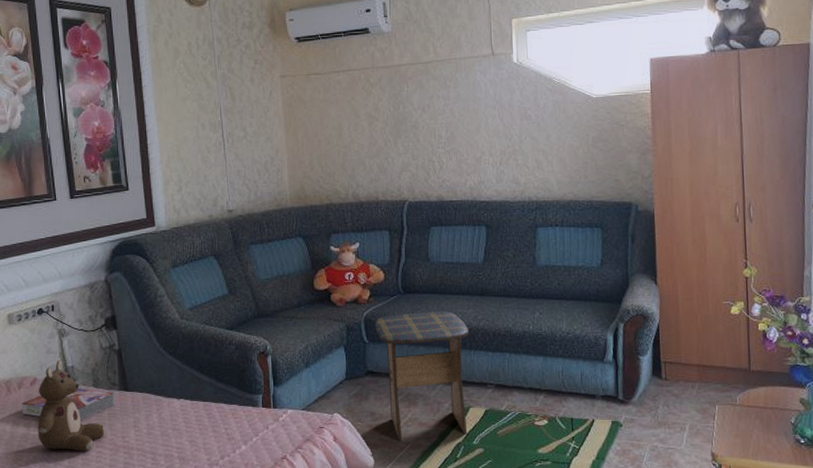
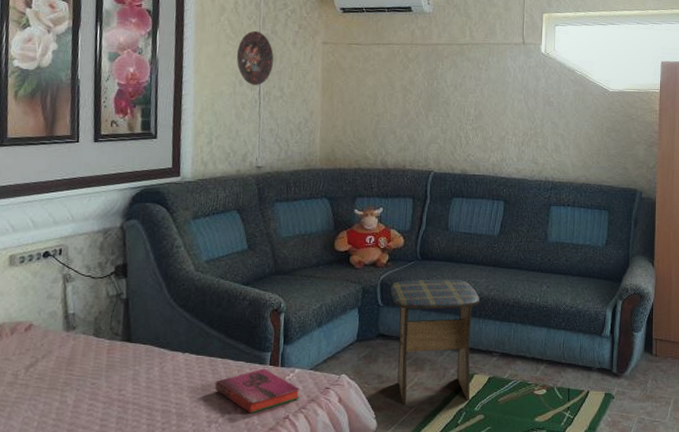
textbook: present [21,388,116,420] -> none [11,337,117,370]
stuffed bear: present [37,360,106,452] -> none [25,307,102,404]
decorative plate: none [196,71,233,128] -> present [237,30,274,85]
hardback book: none [212,410,295,455] -> present [215,368,300,414]

